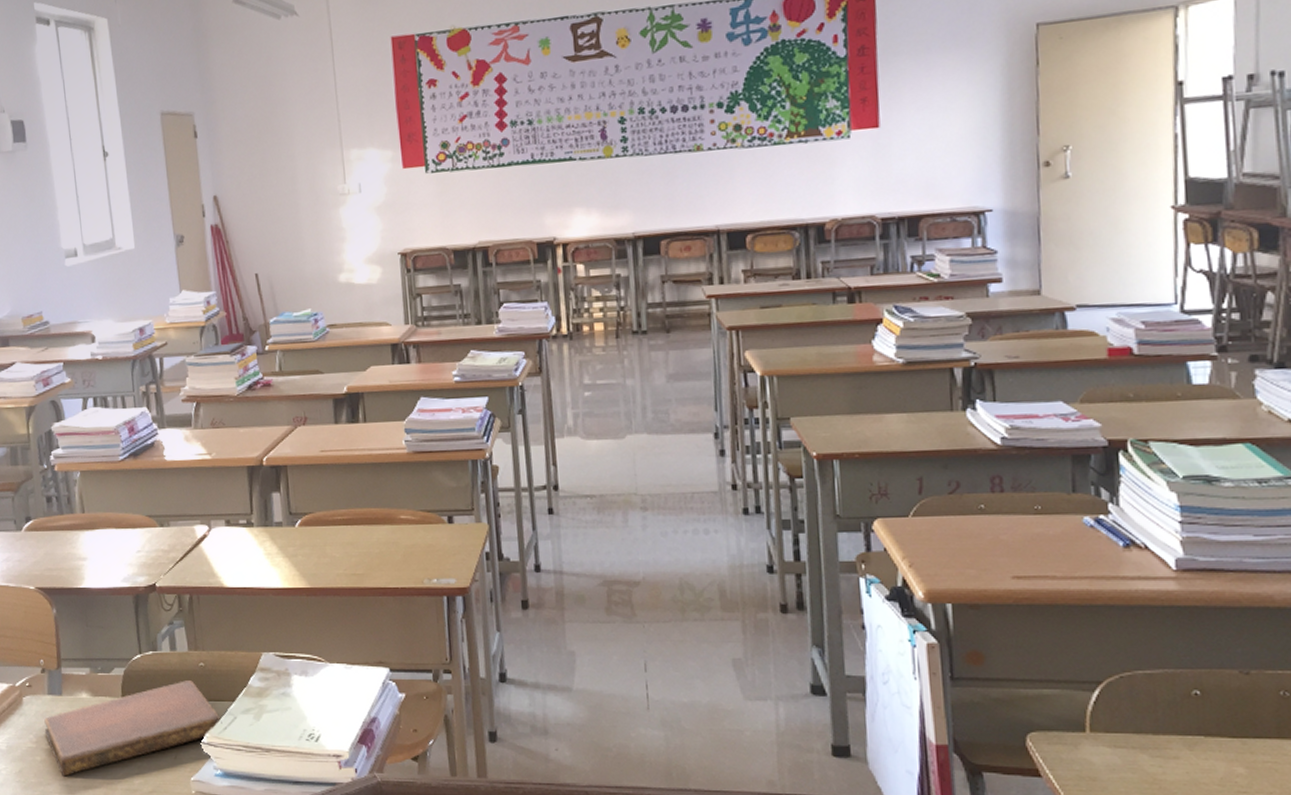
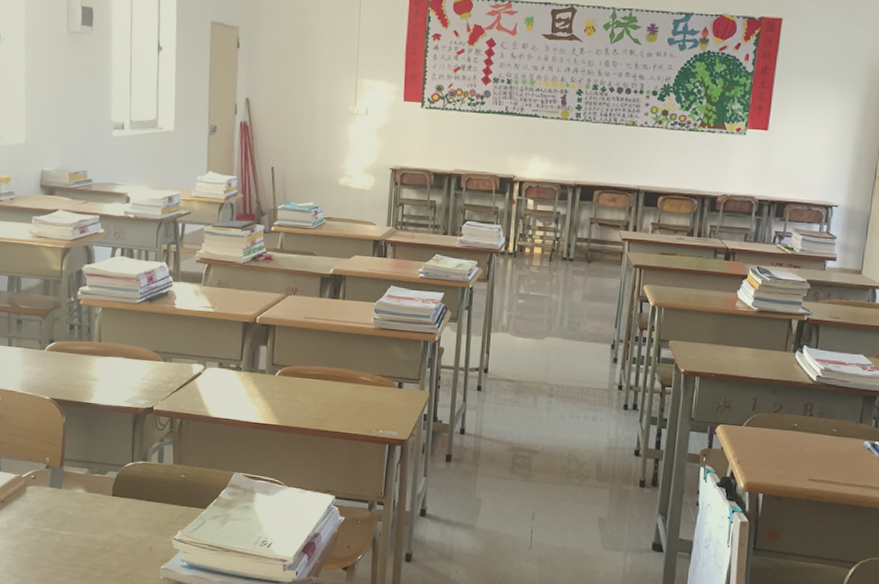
notebook: present [44,680,222,777] -> none [42,488,193,555]

